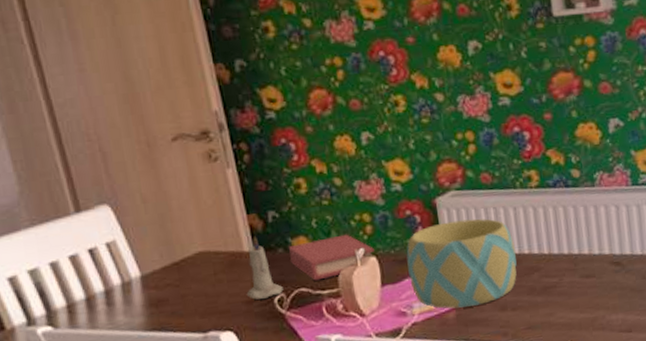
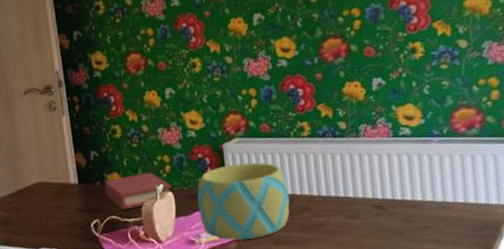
candle: present [247,235,283,300] -> none [71,171,98,224]

